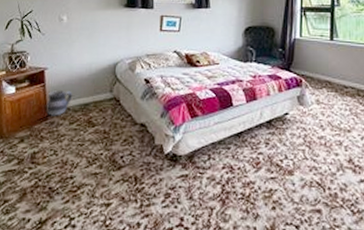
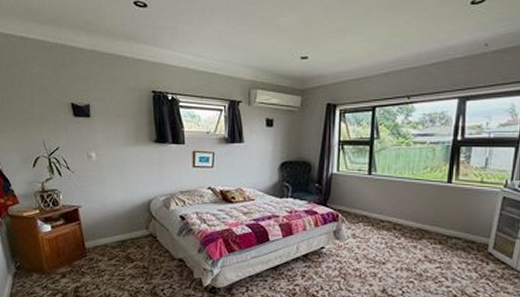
ceramic jug: present [45,90,73,116] -> none [82,228,110,253]

